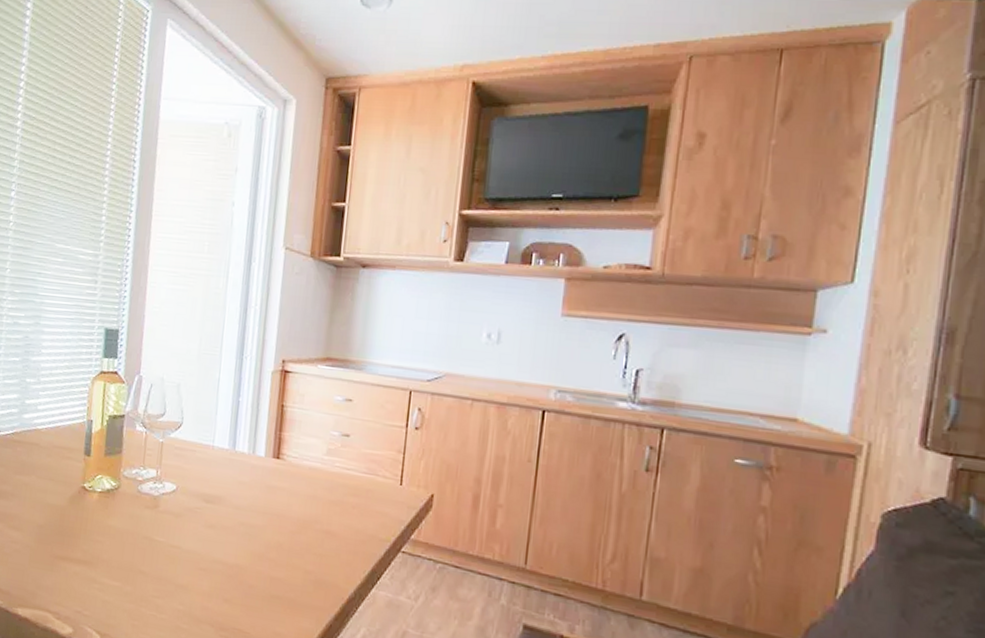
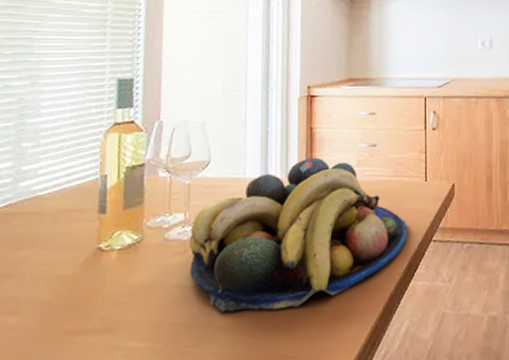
fruit bowl: none [158,436,375,586] -> present [189,157,408,312]

